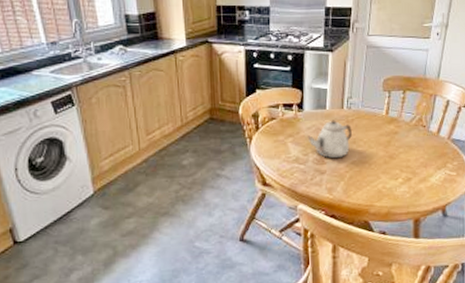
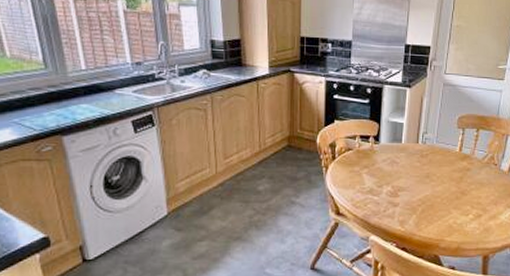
teapot: present [307,120,352,159] -> none [382,153,426,192]

